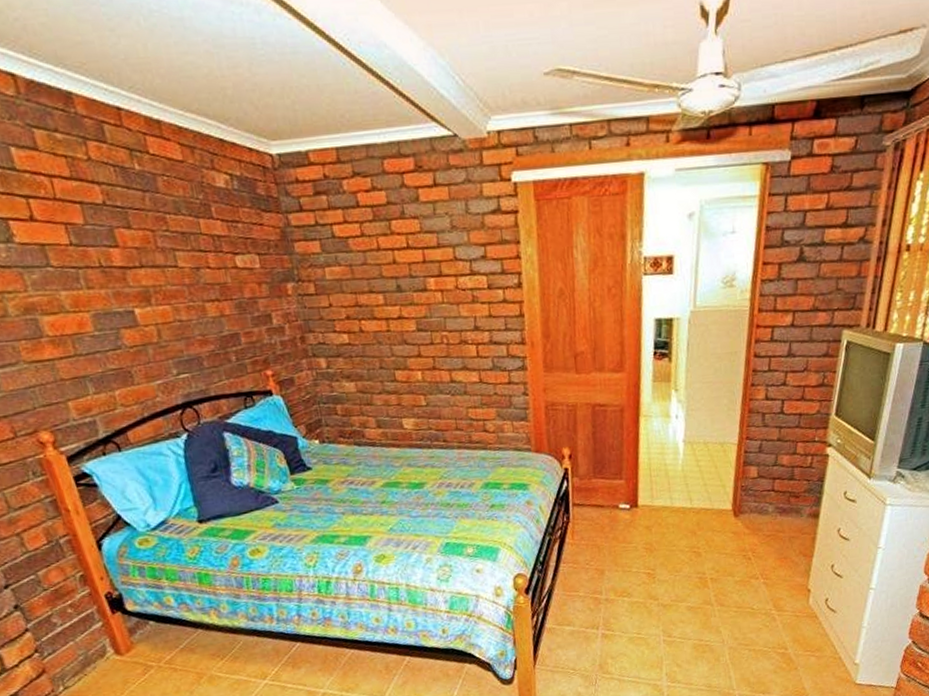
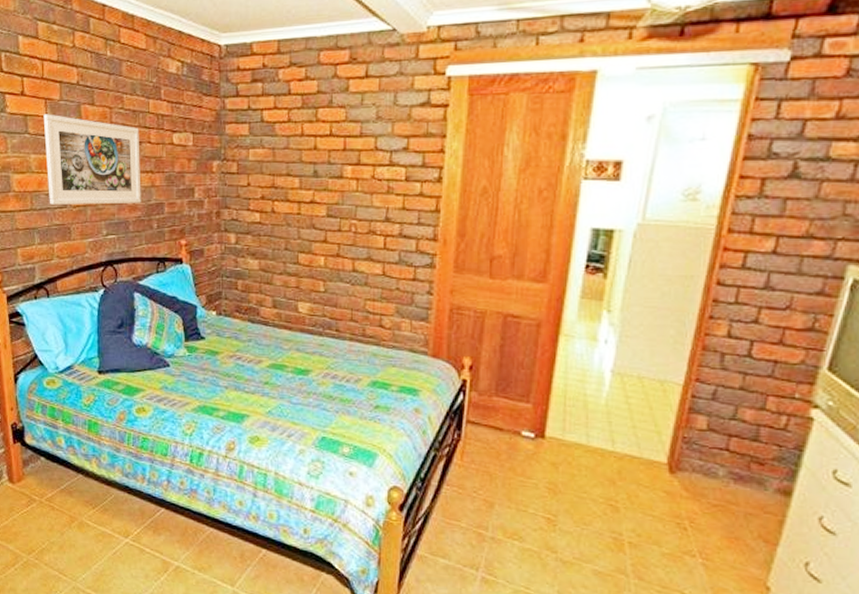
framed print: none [66,241,212,348] -> present [43,114,141,205]

